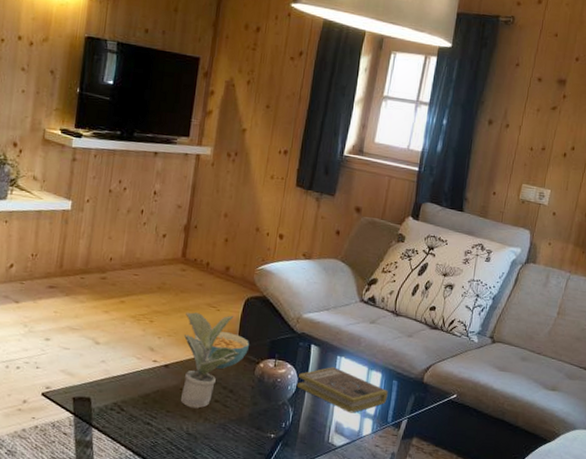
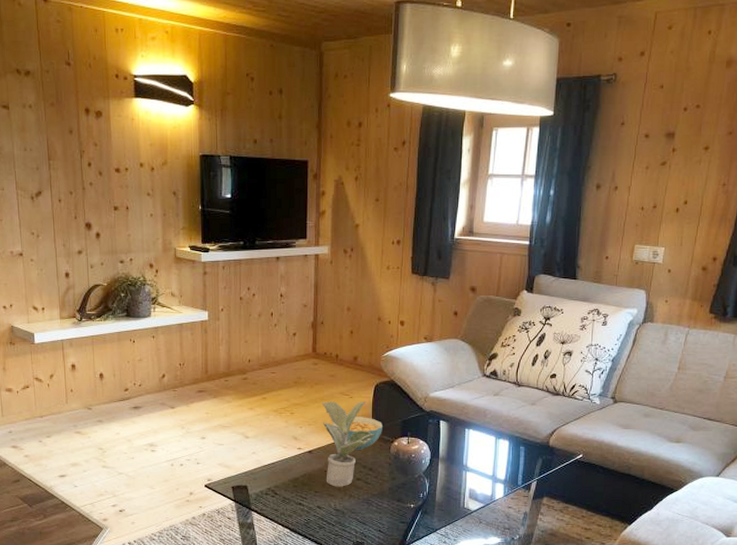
book: present [296,367,388,413] -> none [430,439,516,480]

